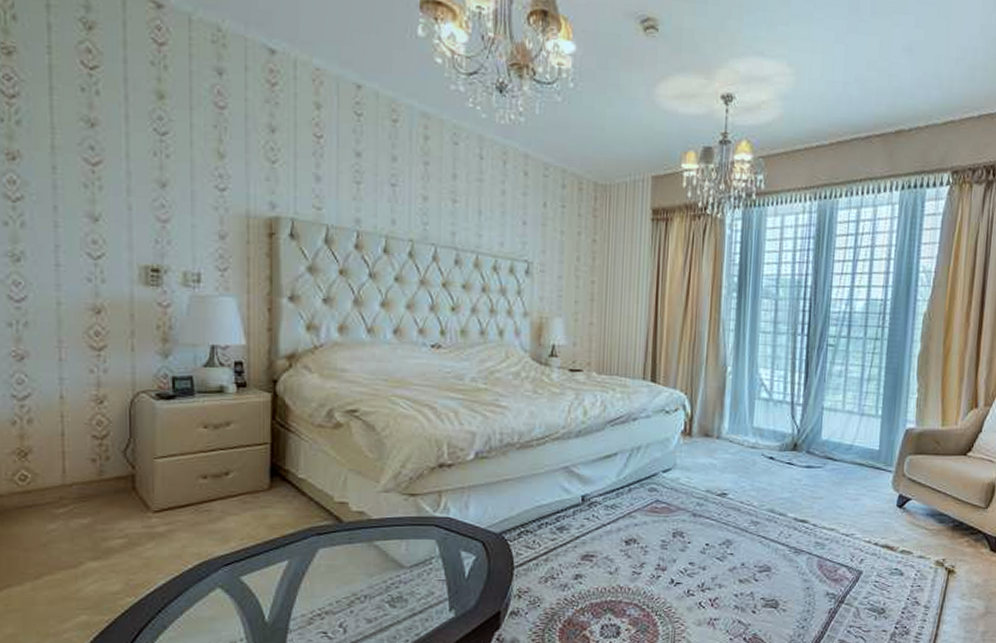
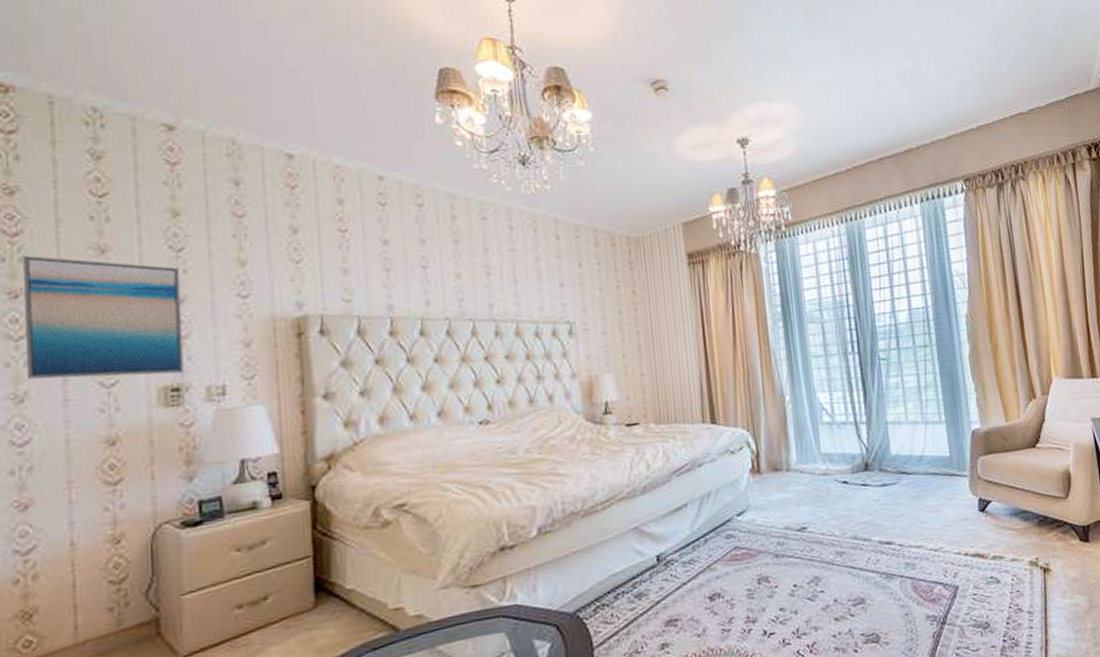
wall art: none [20,119,164,255] -> present [23,256,184,380]

